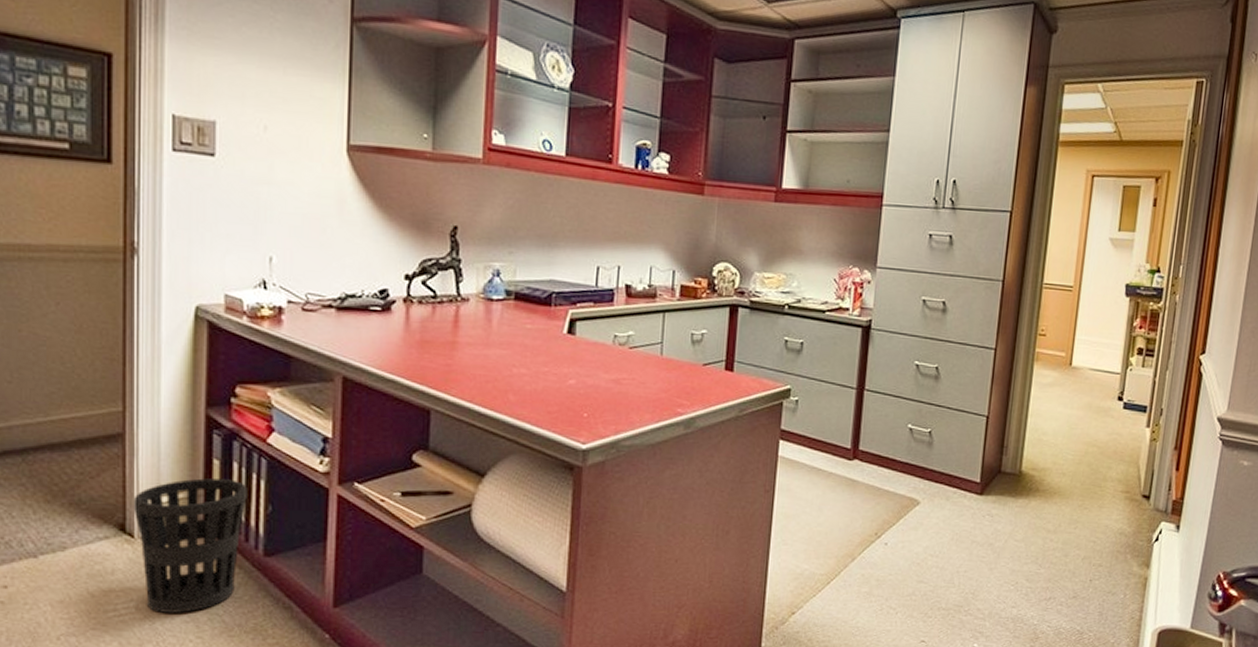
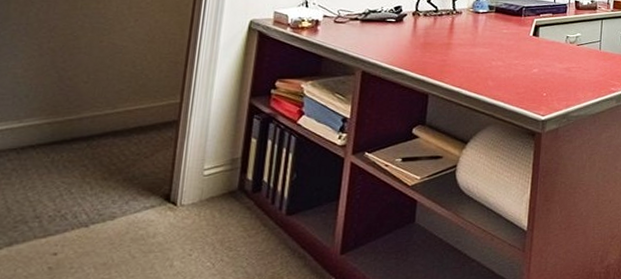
wastebasket: present [133,478,247,613] -> none [179,154,278,268]

